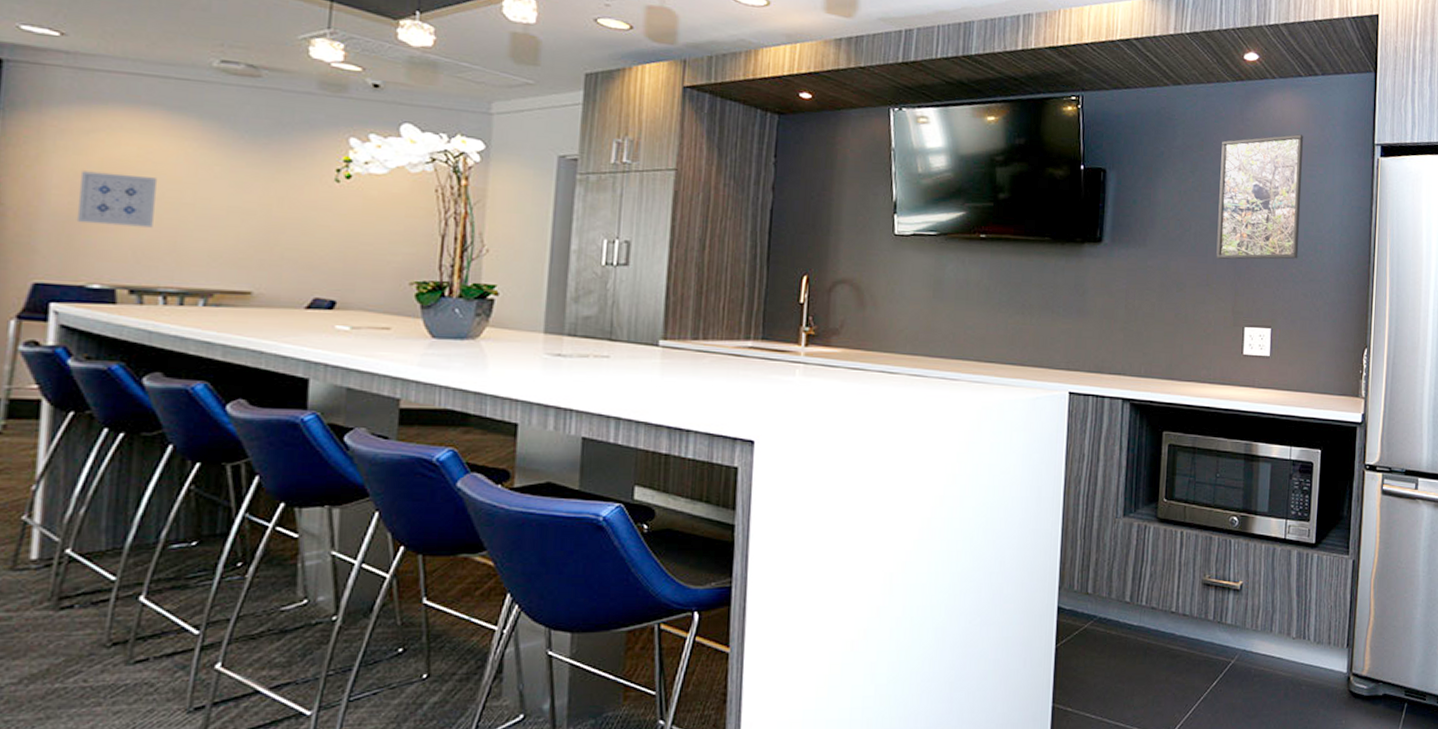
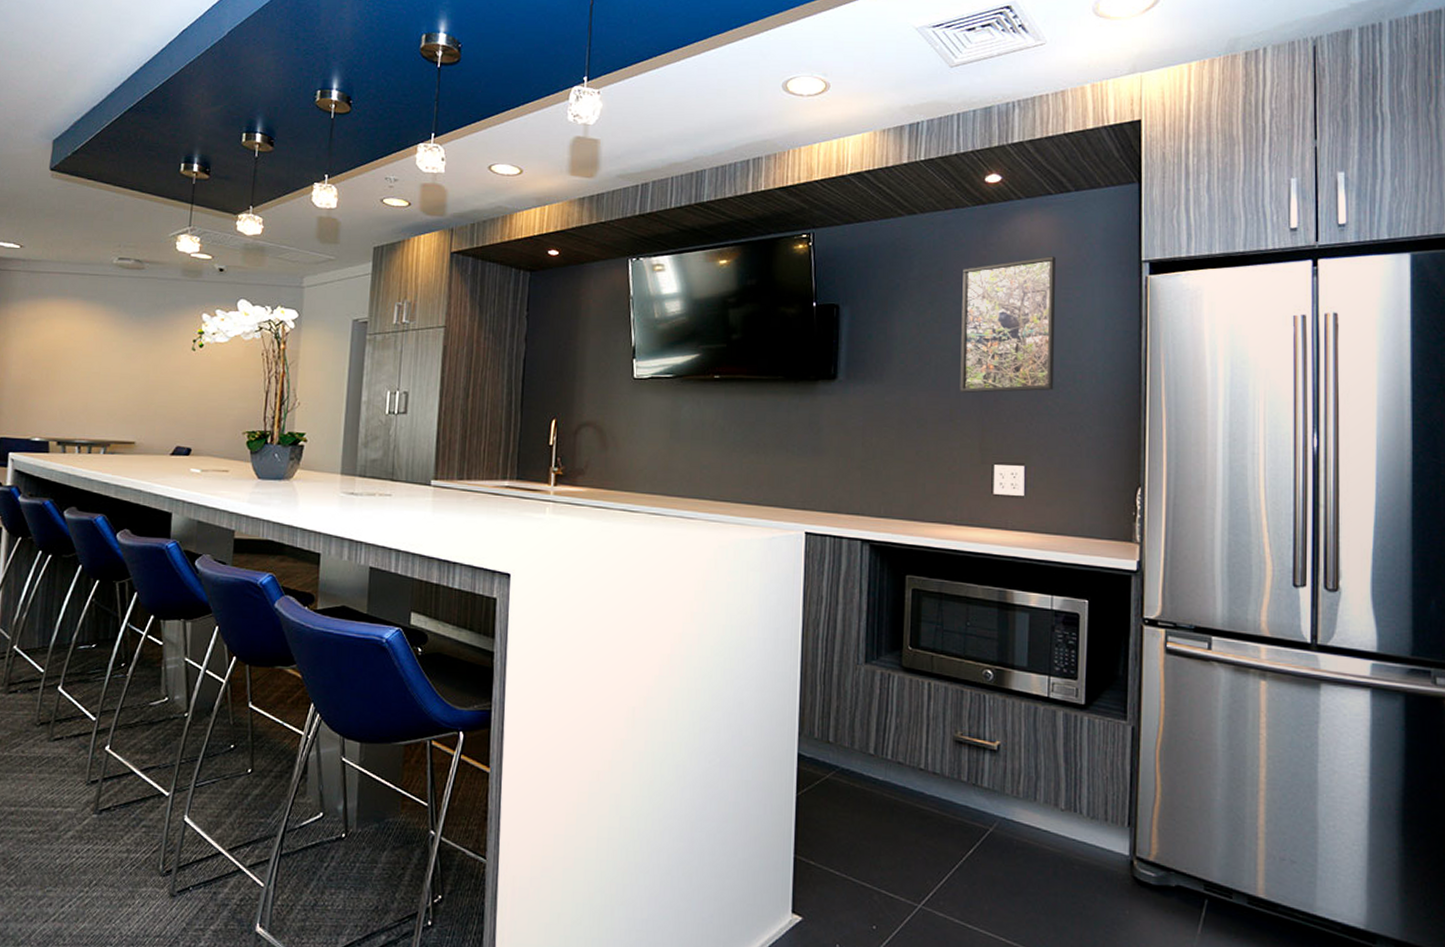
wall art: present [76,171,157,228] -> none [26,350,76,392]

